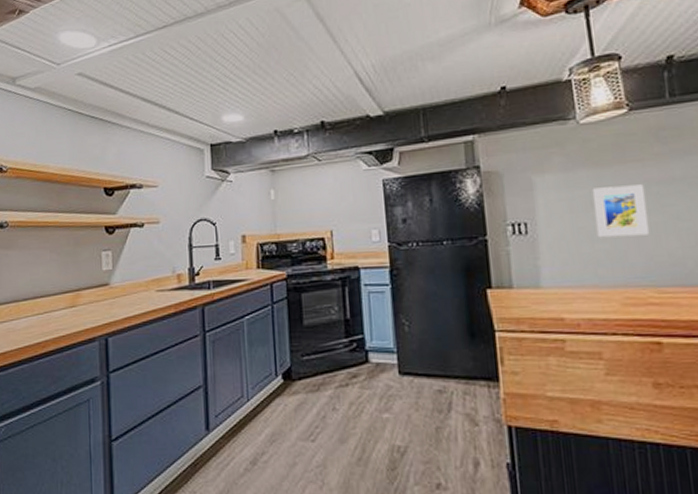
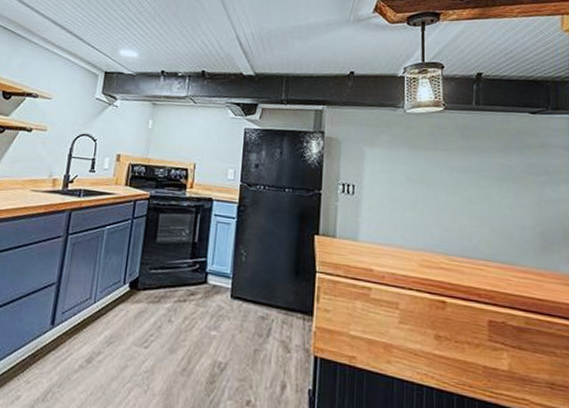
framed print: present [592,184,650,238] -> none [407,166,448,211]

